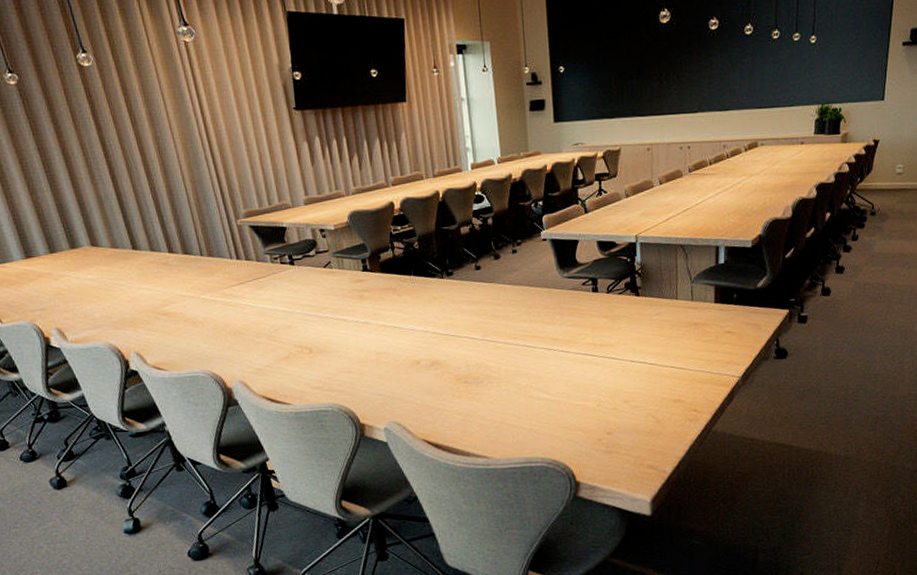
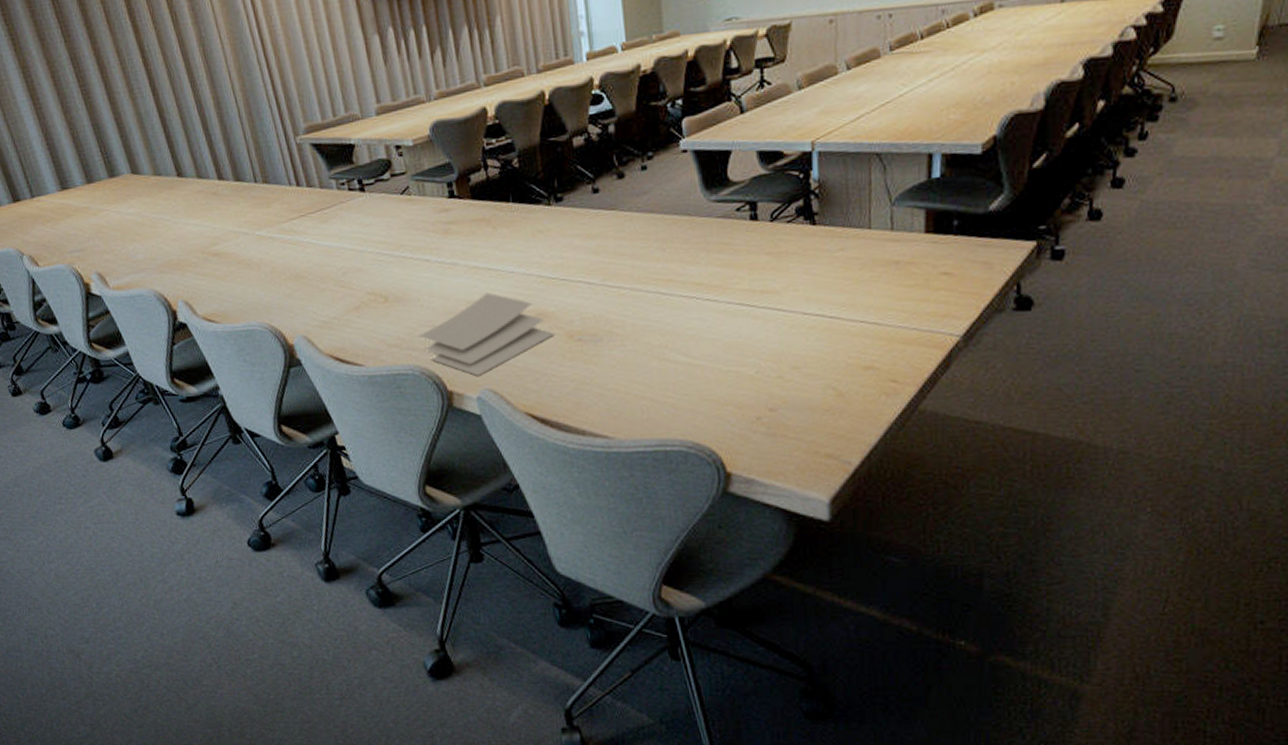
papers: none [337,345,446,411] -> present [419,292,555,376]

